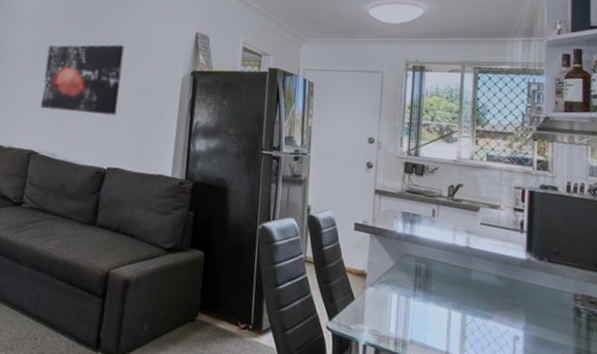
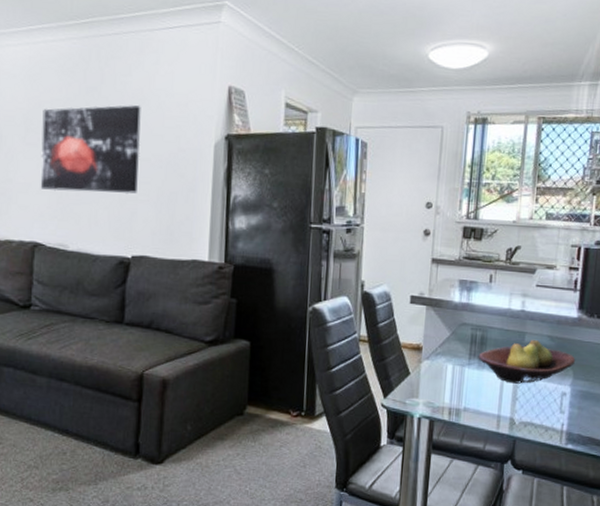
fruit bowl: none [423,278,527,322] -> present [478,340,576,384]

